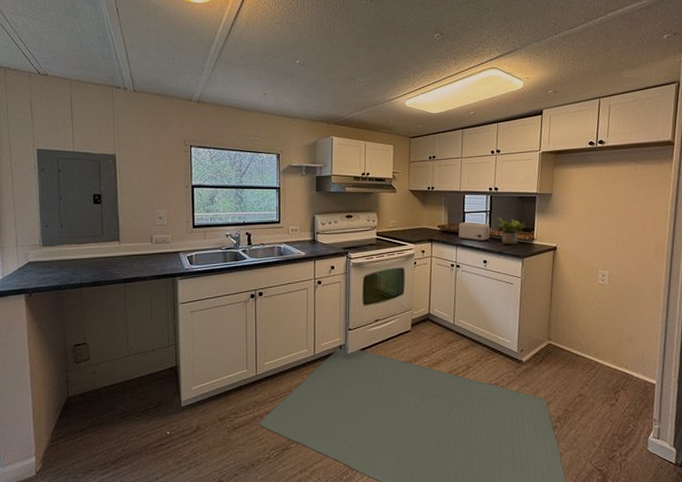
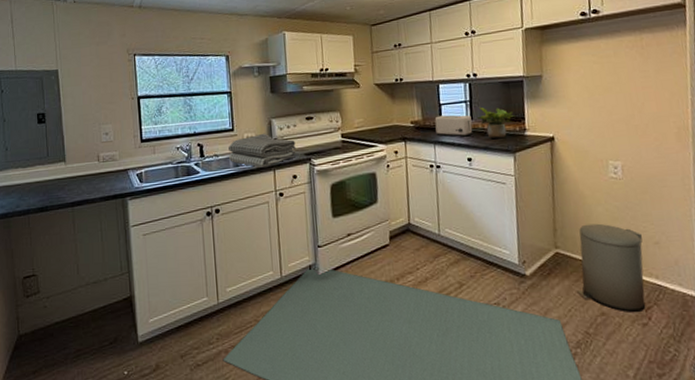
towel: none [273,227,335,258] -> present [228,133,296,168]
pedal bin: none [561,321,618,394] -> present [576,223,646,312]

